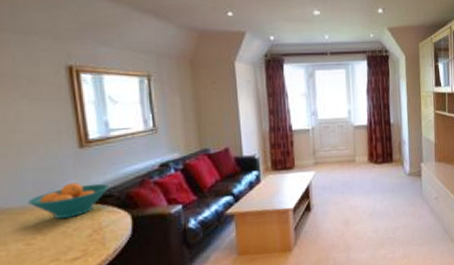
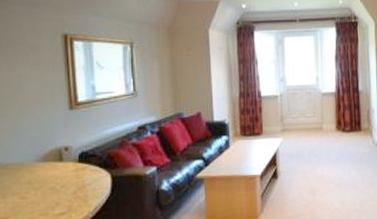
fruit bowl: present [28,182,110,219] -> none [25,142,94,175]

